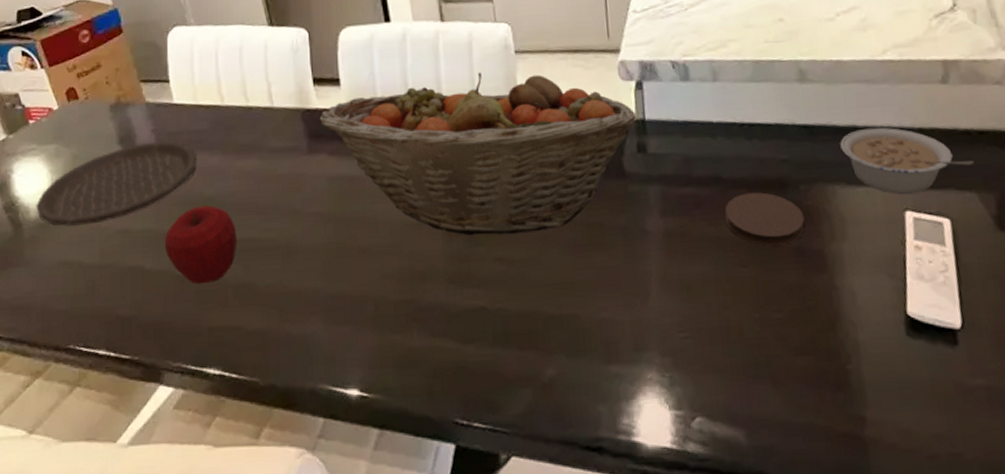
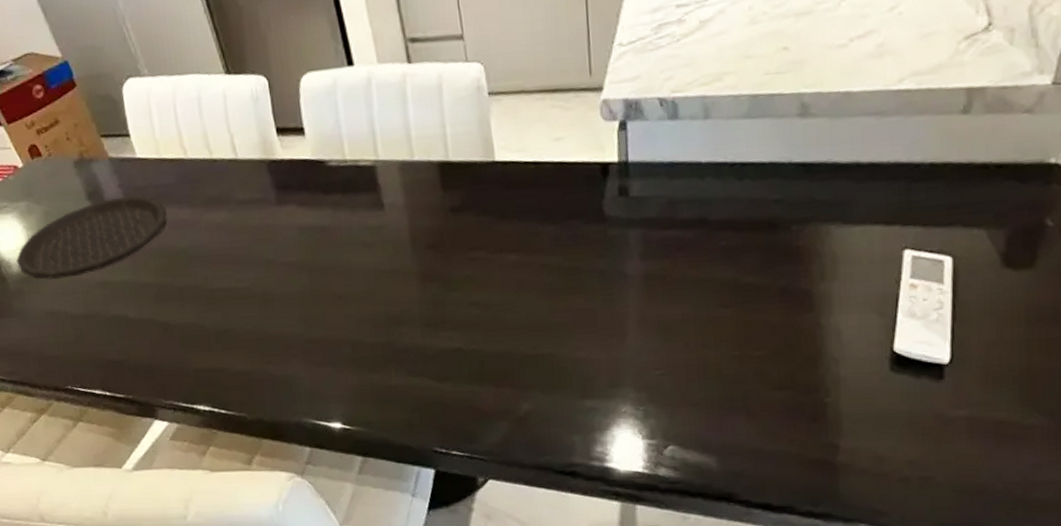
apple: present [164,205,238,285] -> none [143,257,215,331]
fruit basket: present [319,72,637,236] -> none [285,116,619,282]
coaster: present [725,192,805,246] -> none [708,233,794,287]
legume: present [840,127,975,194] -> none [840,163,988,233]

